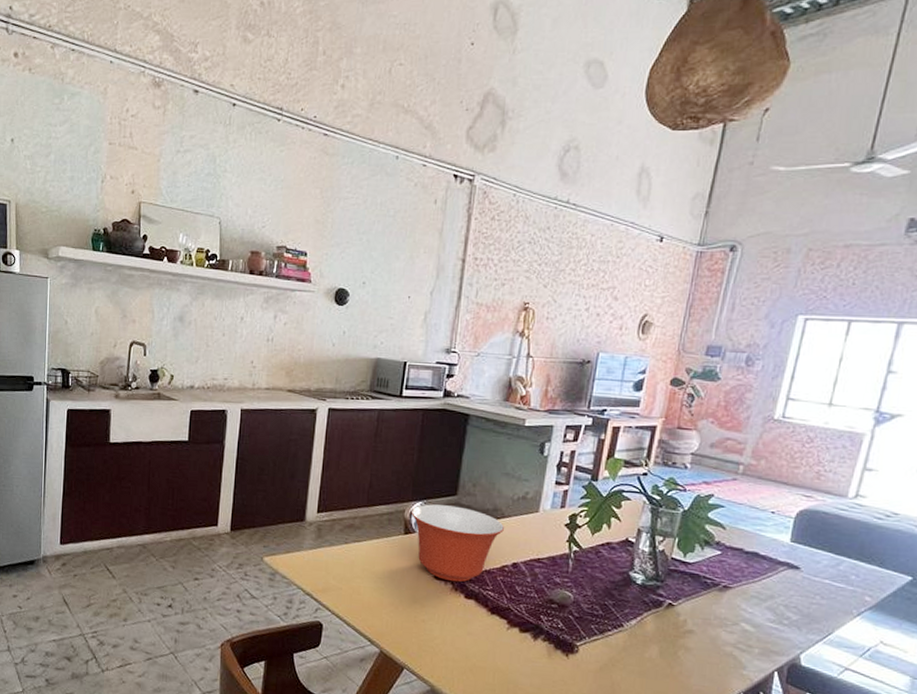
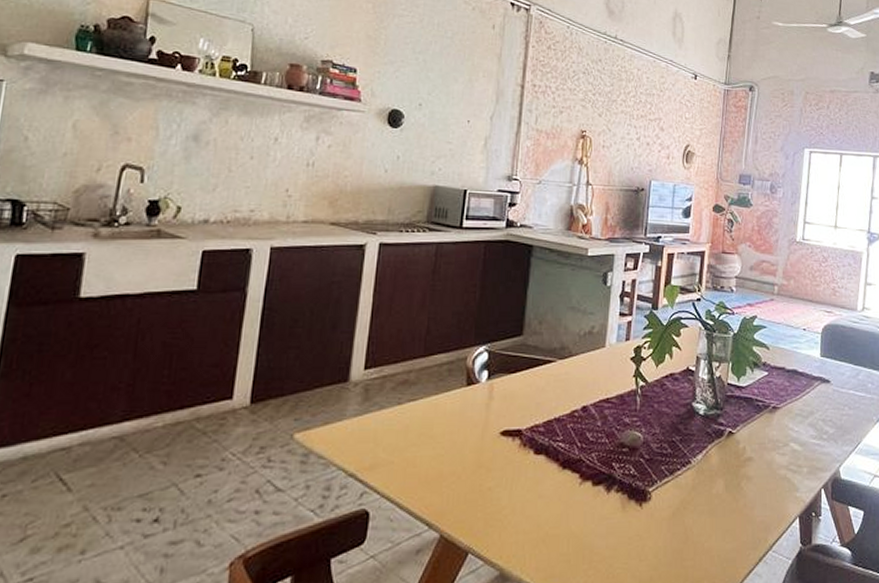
mixing bowl: present [410,504,504,582] -> none [473,348,572,436]

